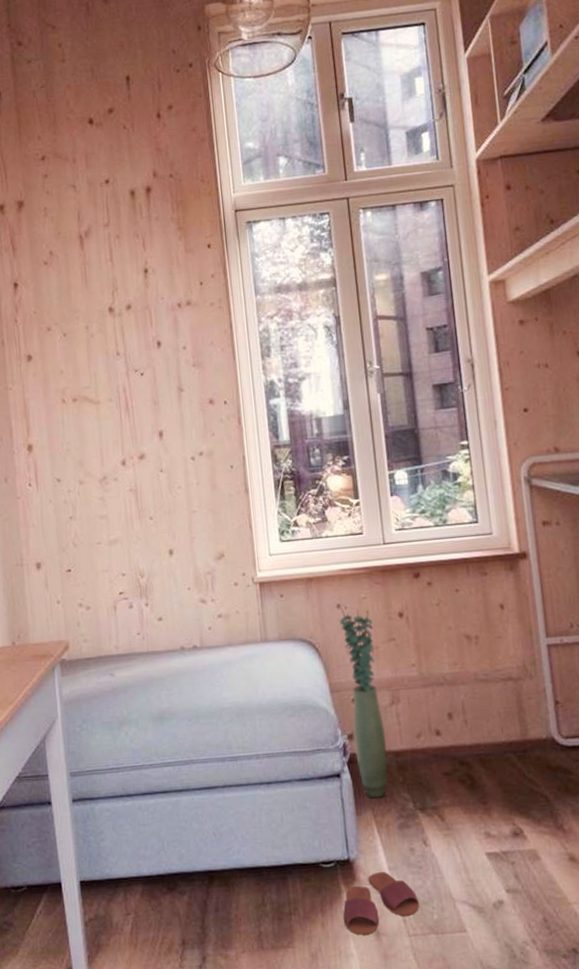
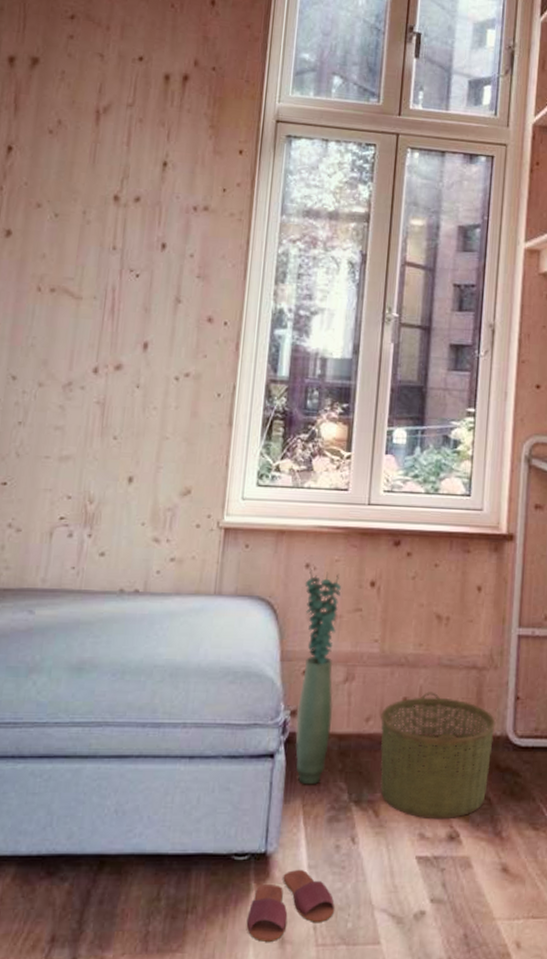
basket: none [429,705,542,819] -> present [380,692,496,820]

